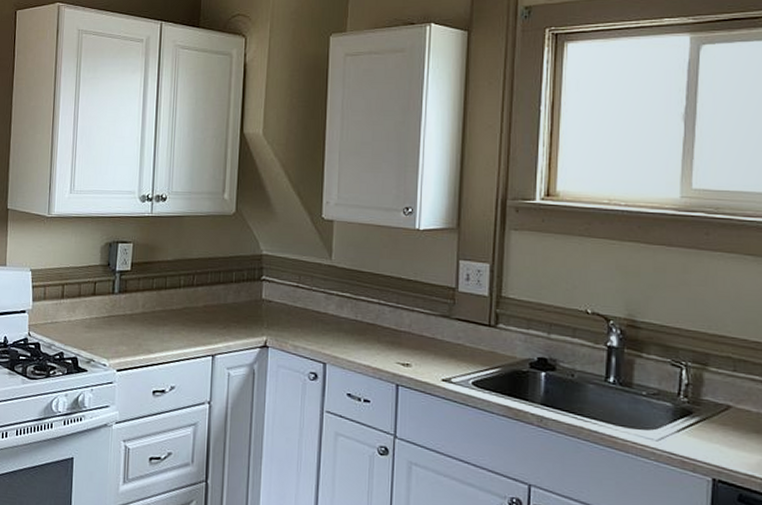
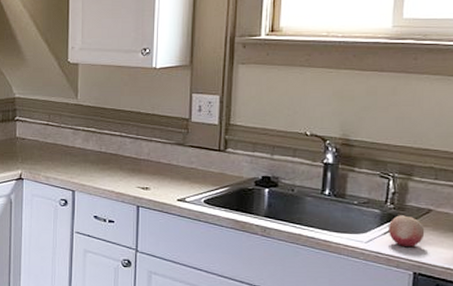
fruit: none [683,410,724,448] -> present [389,215,425,247]

